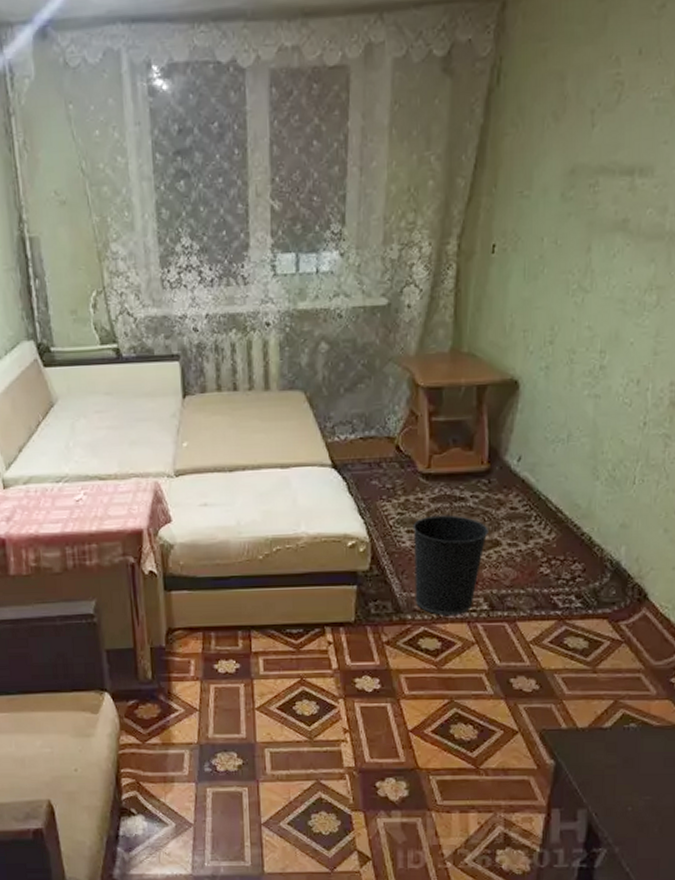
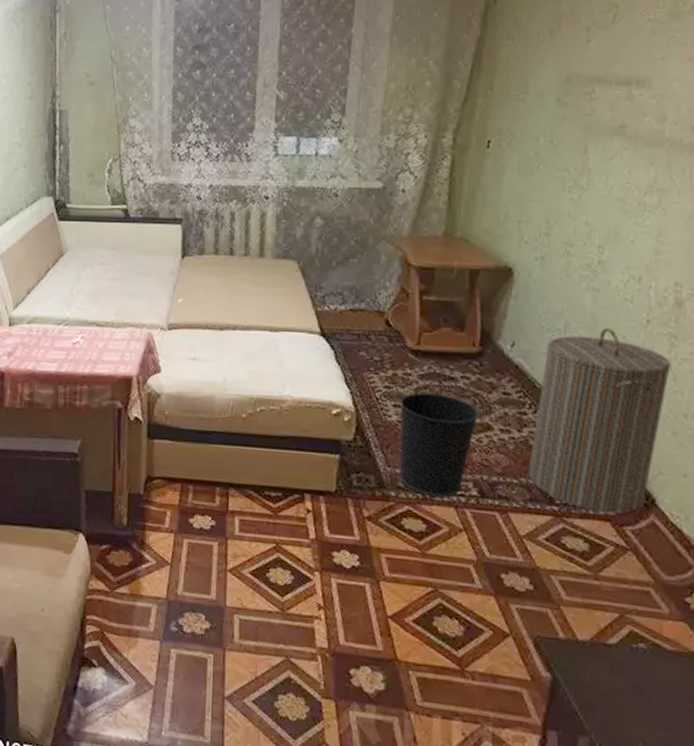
laundry hamper: none [534,433,666,612] -> present [528,327,672,514]

